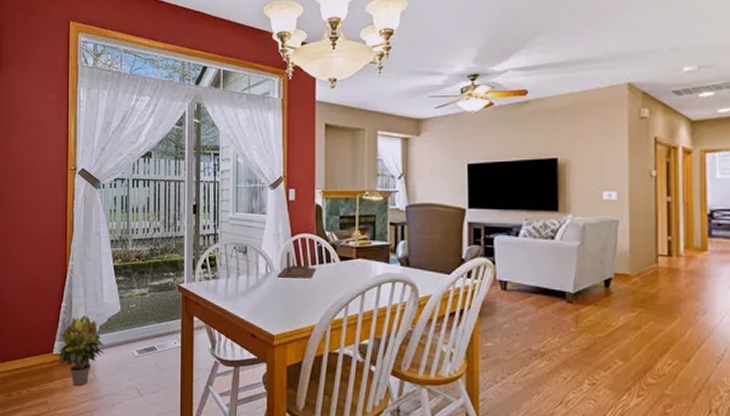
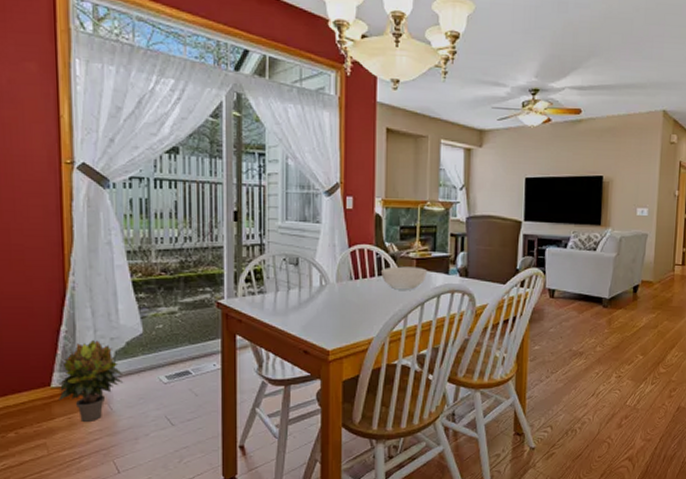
napkin holder: present [277,251,316,279] -> none [333,263,374,291]
bowl: none [321,255,368,279] -> present [380,266,428,290]

